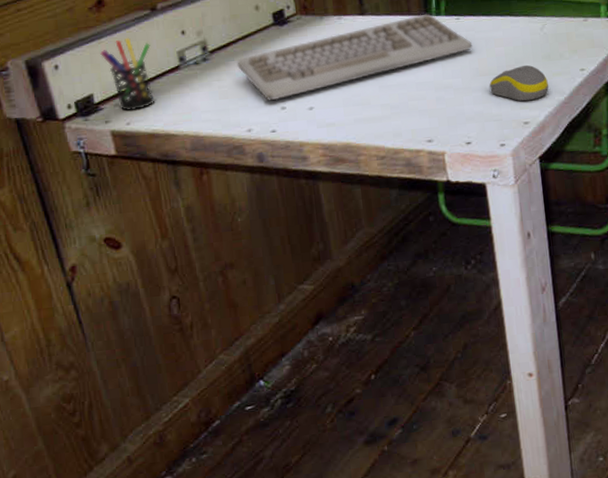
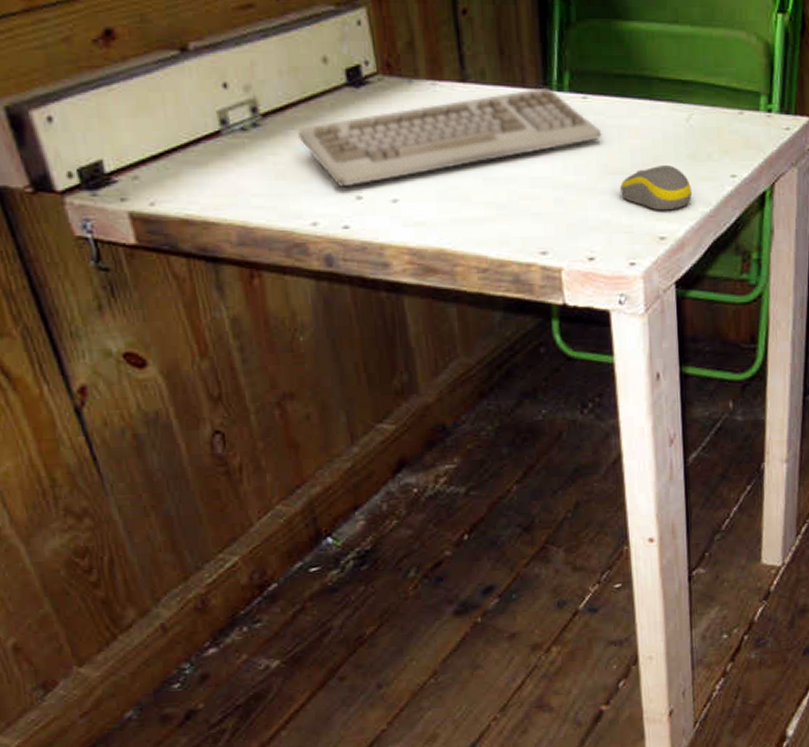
pen holder: present [100,37,154,112] -> none [111,86,187,188]

